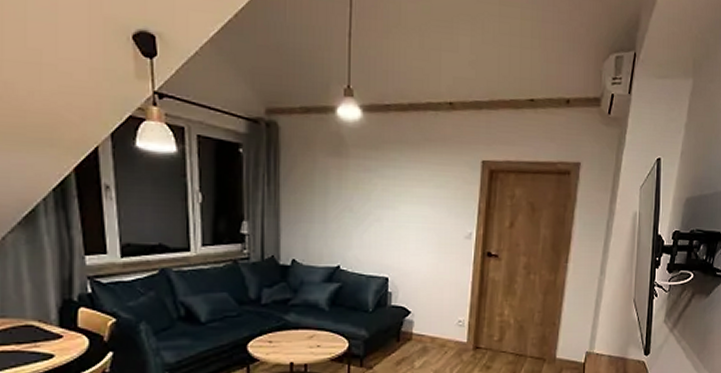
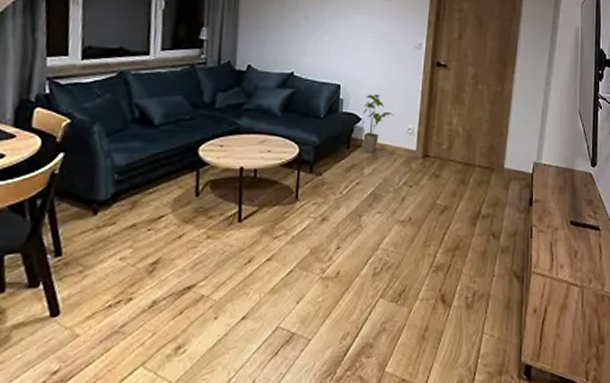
house plant: none [412,286,443,346] -> present [362,94,393,153]

